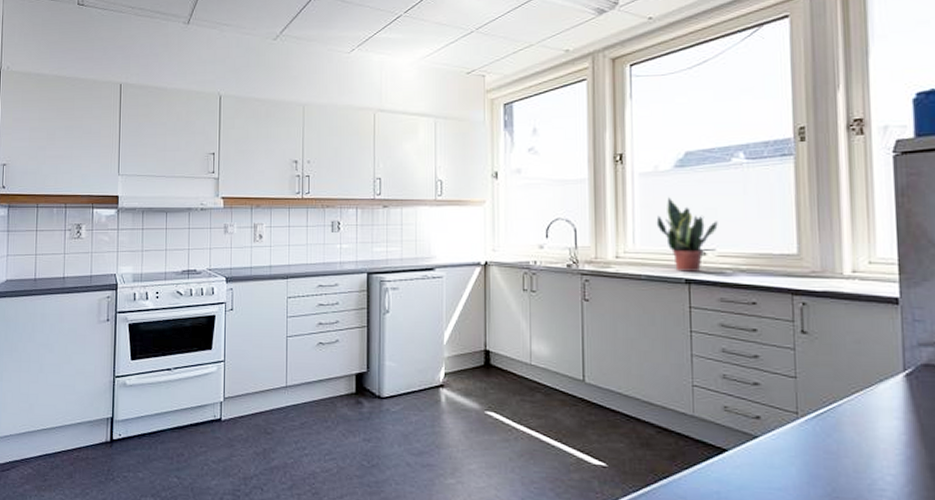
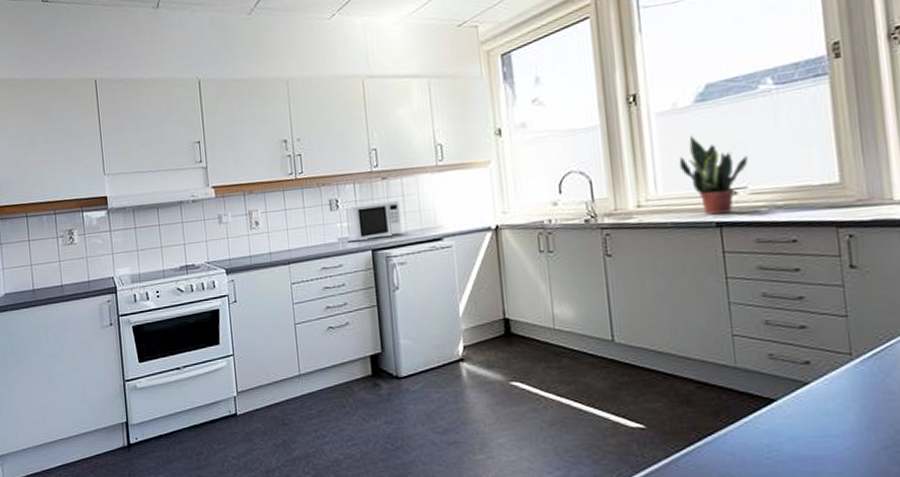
microwave: none [334,228,397,264] -> present [336,201,402,242]

